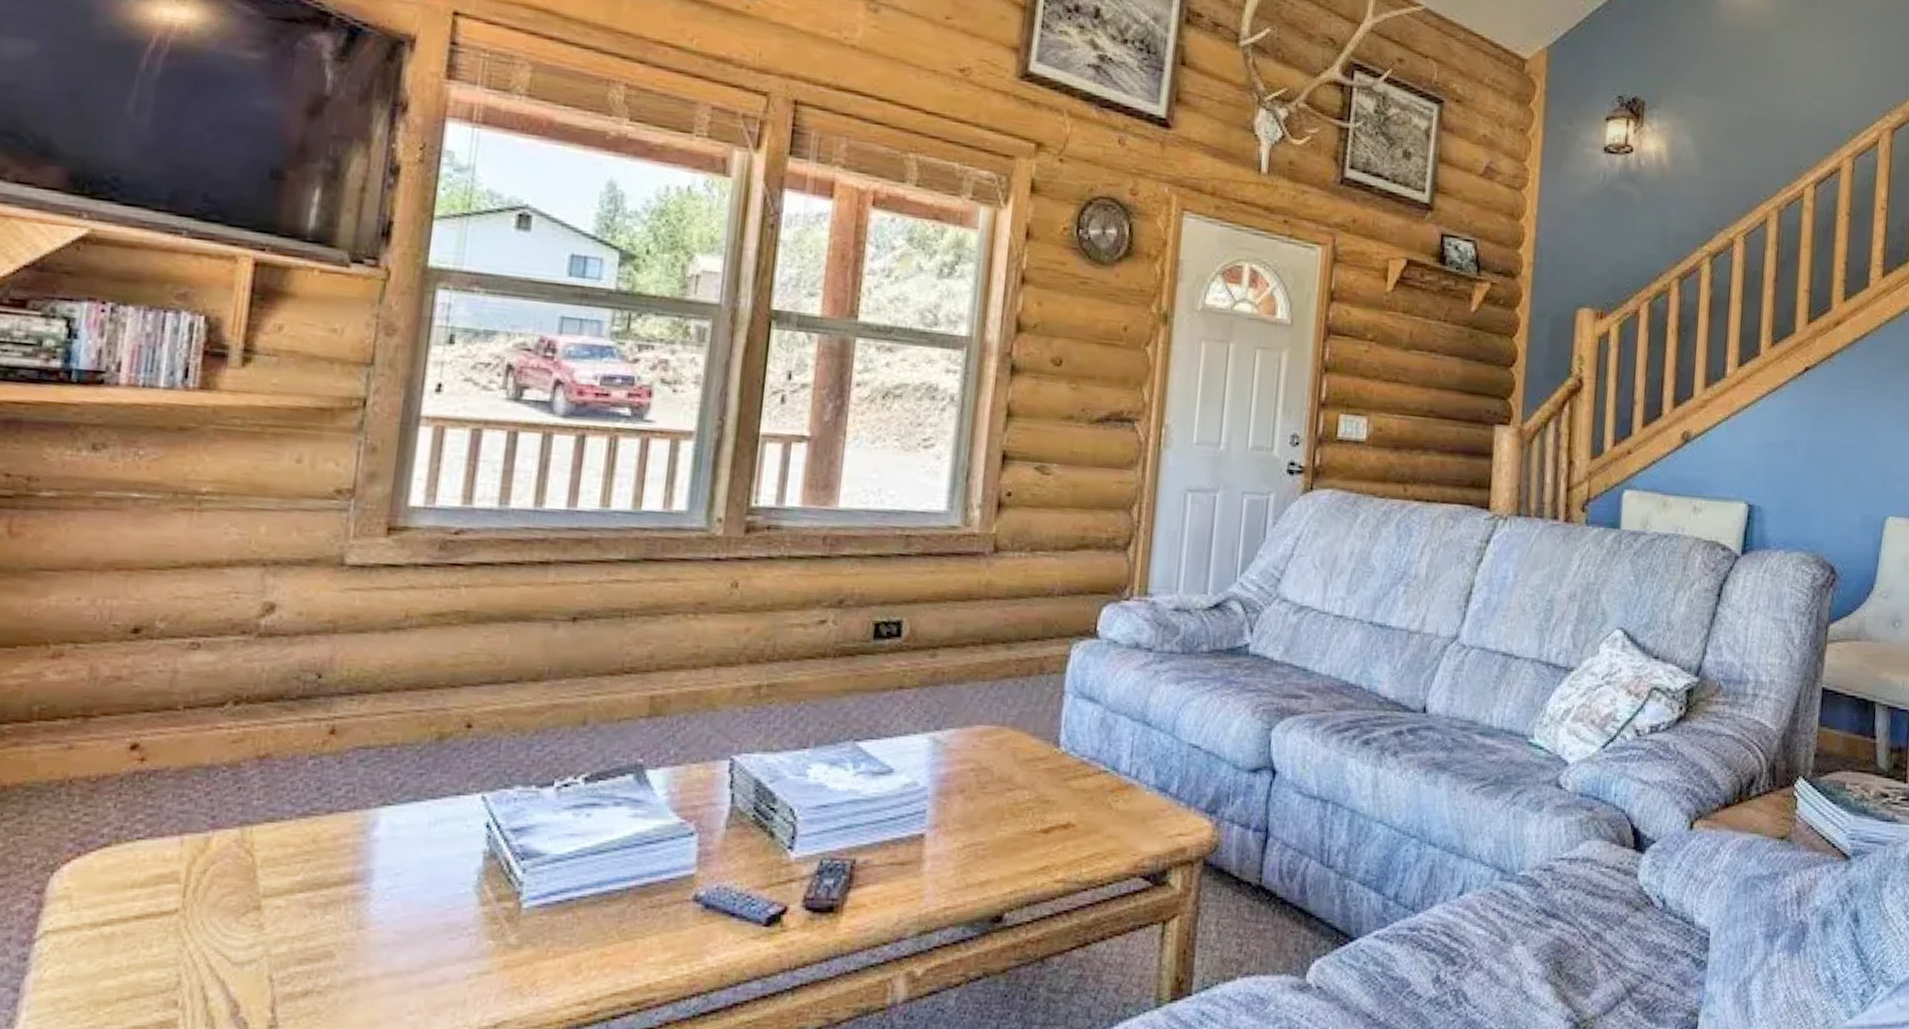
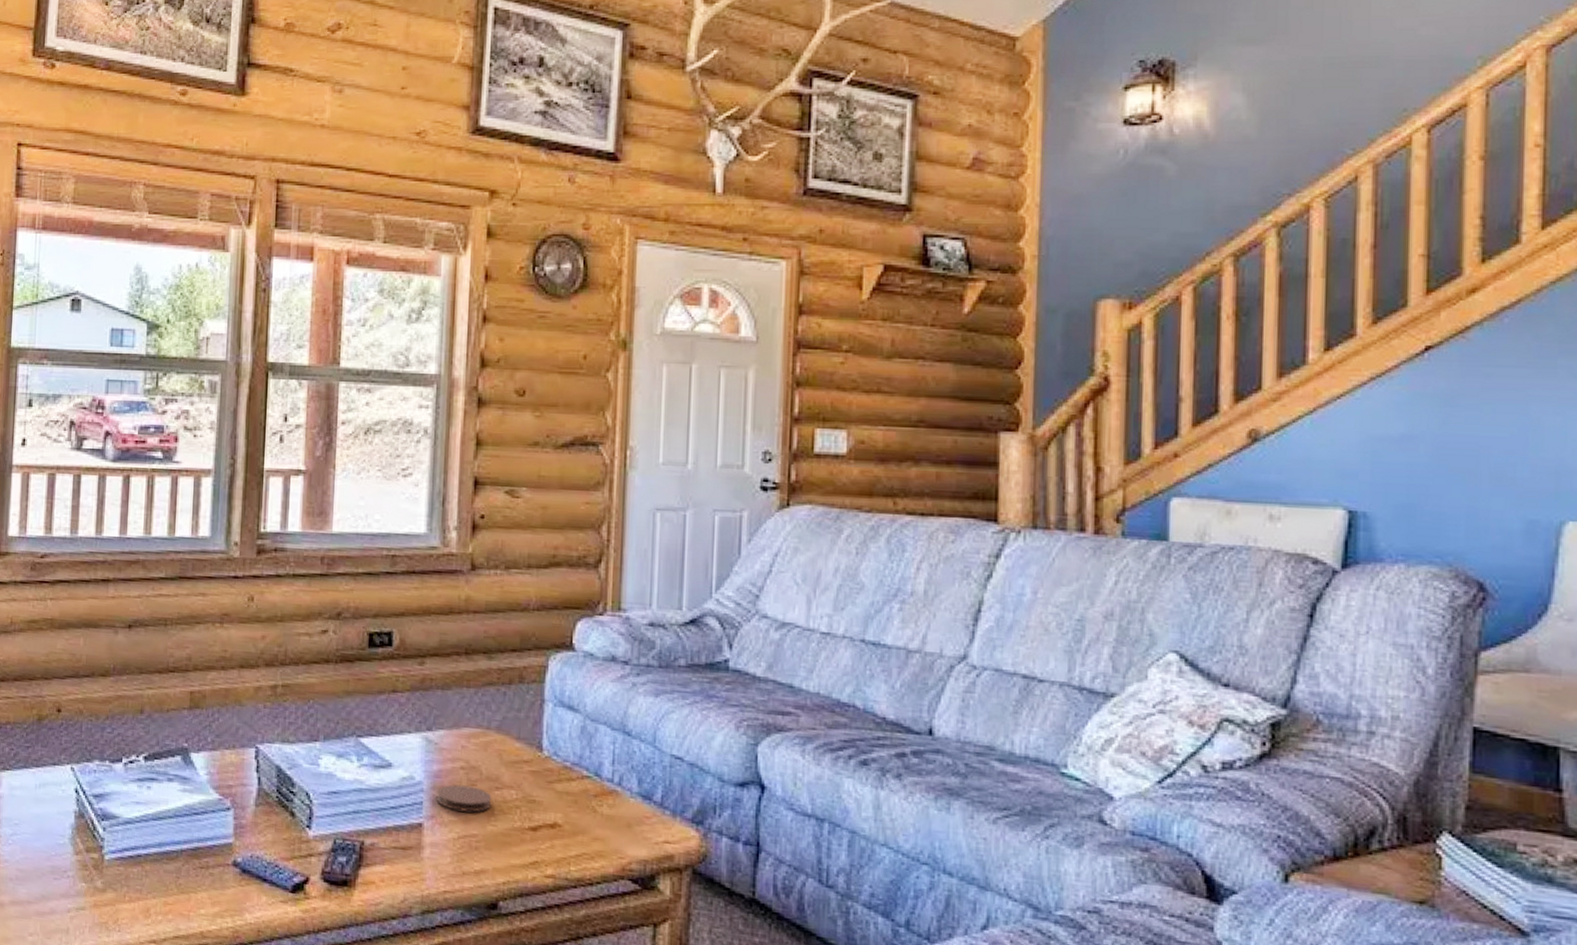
coaster: none [940,788,1003,818] -> present [435,784,492,812]

